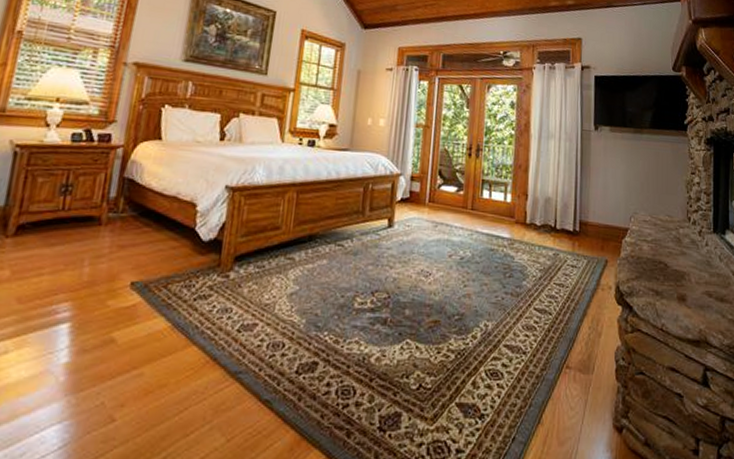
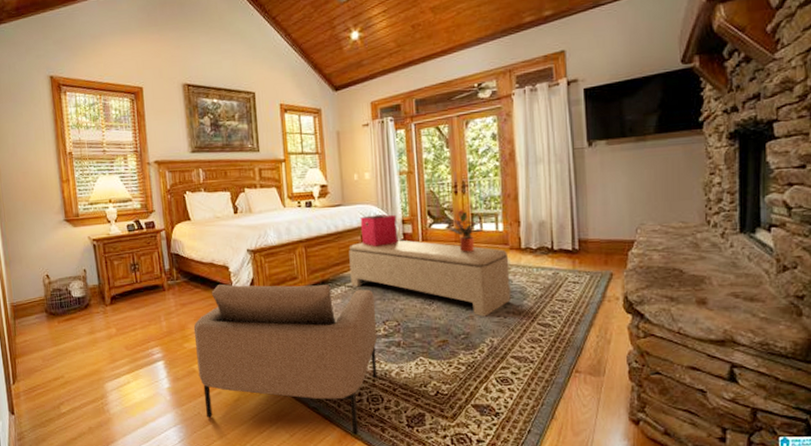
armchair: none [112,225,367,440] -> present [193,284,378,435]
bench: none [342,195,513,296] -> present [349,240,511,317]
storage bin: none [364,166,406,203] -> present [360,214,398,247]
potted plant: none [456,174,493,221] -> present [447,210,484,252]

